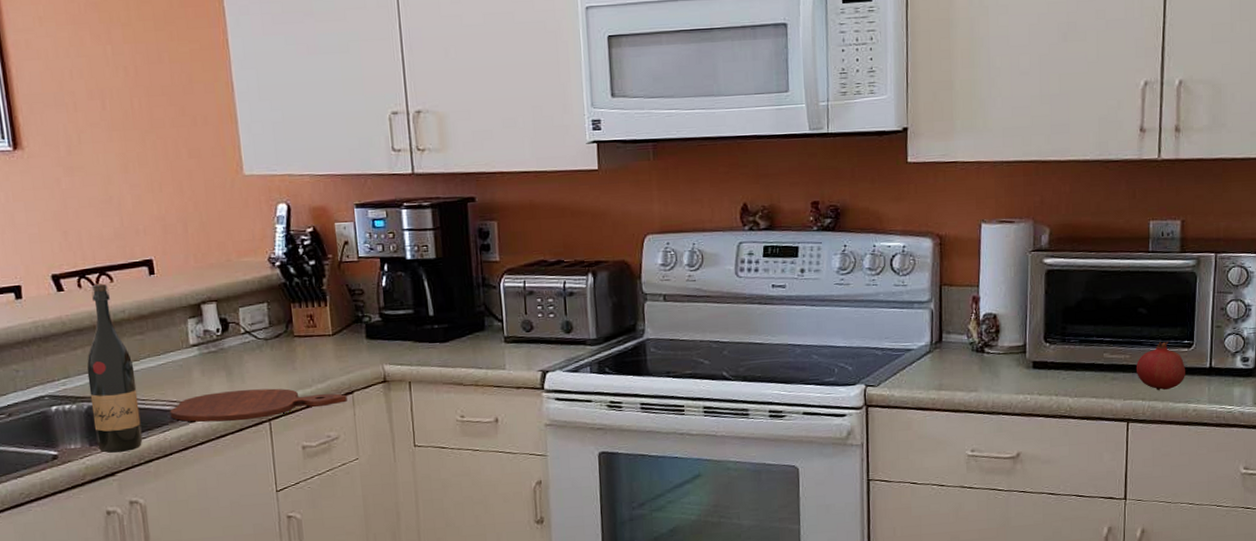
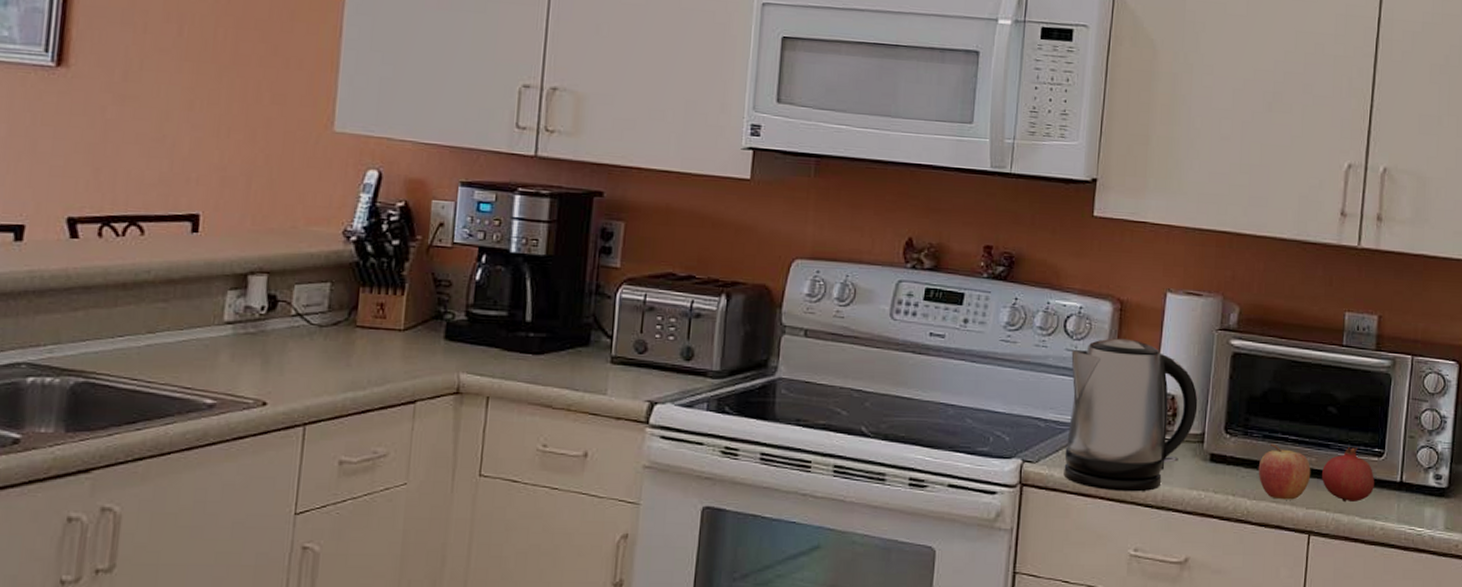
wine bottle: present [86,283,143,454] -> none [75,235,146,445]
cutting board: present [169,388,347,423] -> none [179,383,407,422]
kettle: none [899,269,1018,404] -> present [1063,338,1198,492]
fruit: none [1077,346,1126,395] -> present [1258,443,1311,500]

